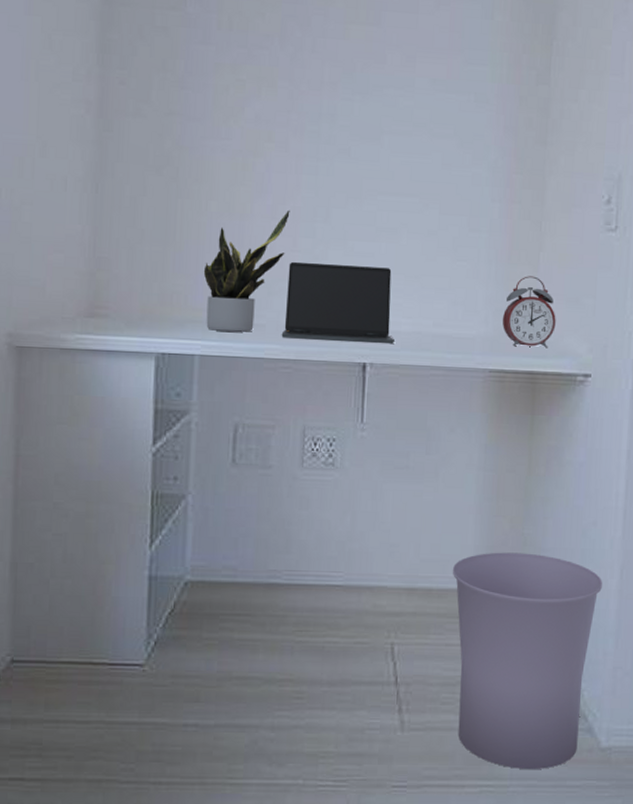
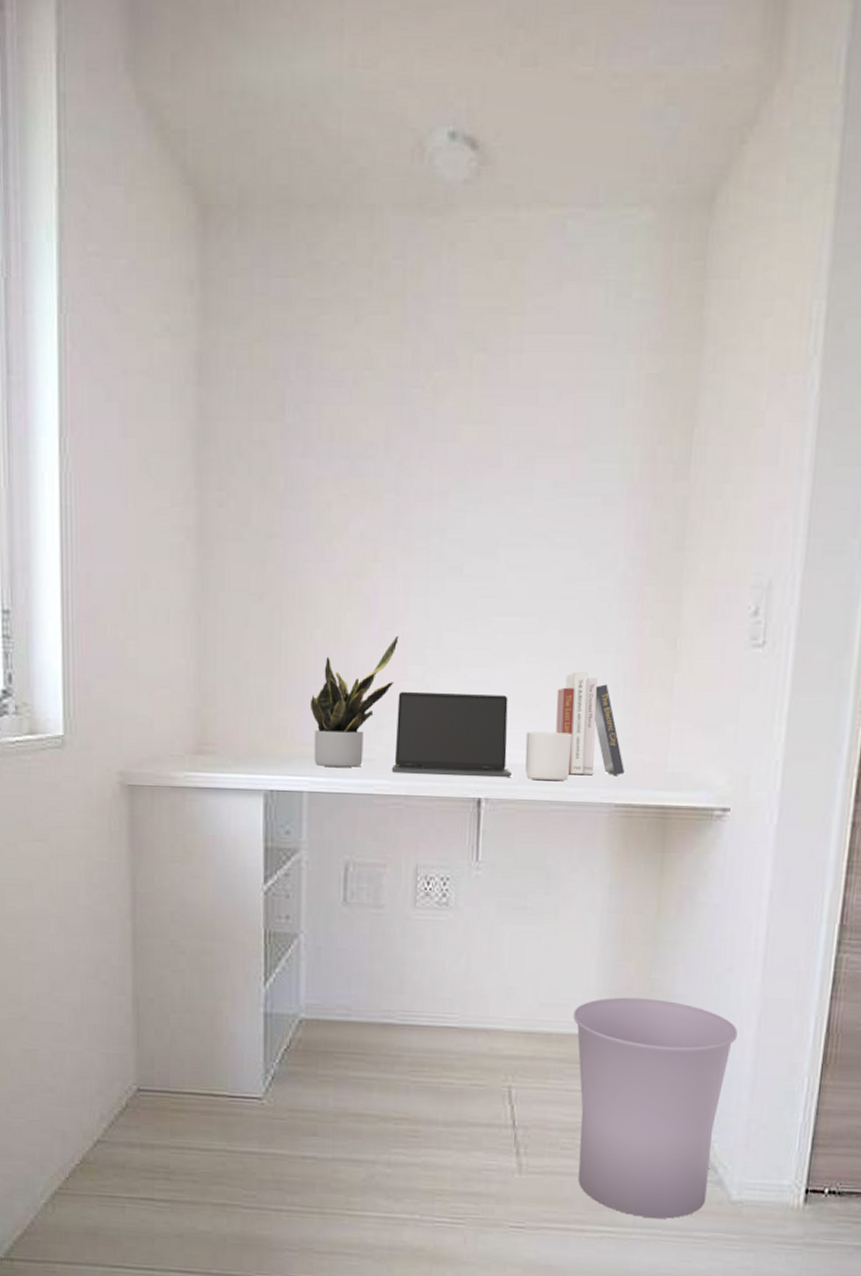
mug: none [407,301,452,348] -> present [525,731,574,781]
books: none [435,248,498,344] -> present [556,672,625,777]
alarm clock: present [502,276,556,347] -> none [630,700,692,779]

